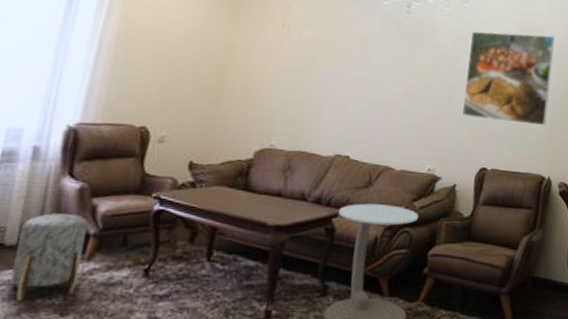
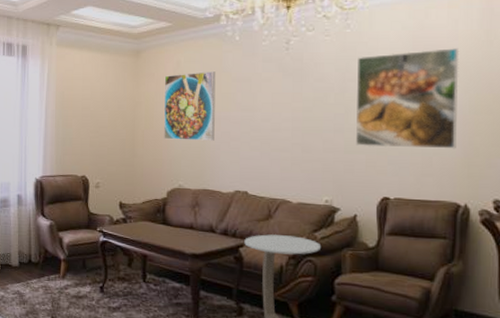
stool: present [10,213,88,302] -> none [19,243,59,307]
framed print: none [259,19,331,98] -> present [164,71,216,141]

